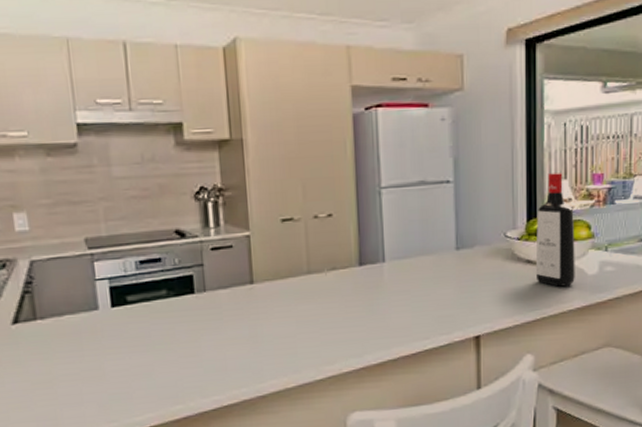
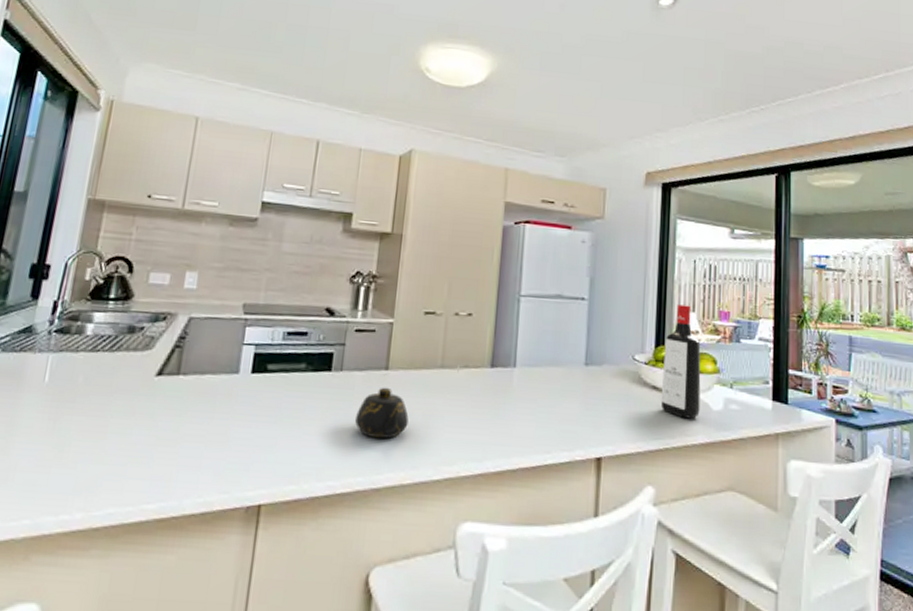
teapot: none [229,300,283,351] -> present [355,387,409,439]

